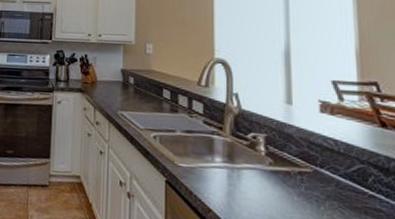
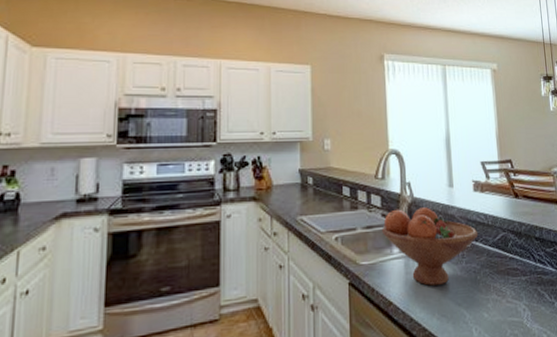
fruit bowl: none [204,118,325,206] -> present [382,207,479,286]

